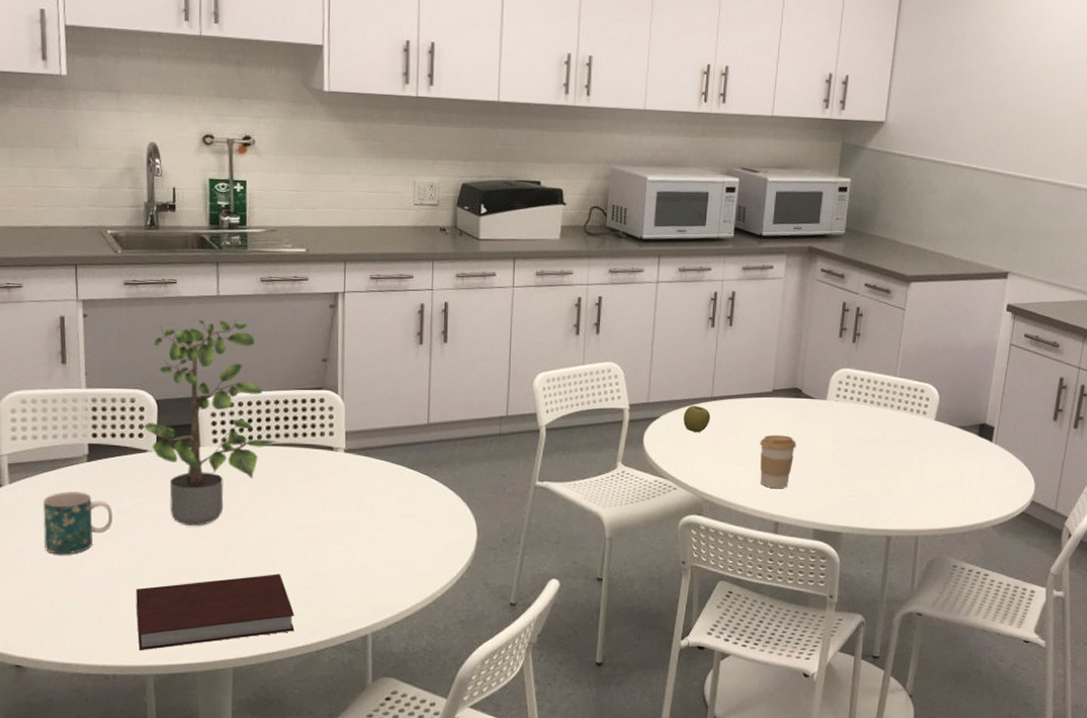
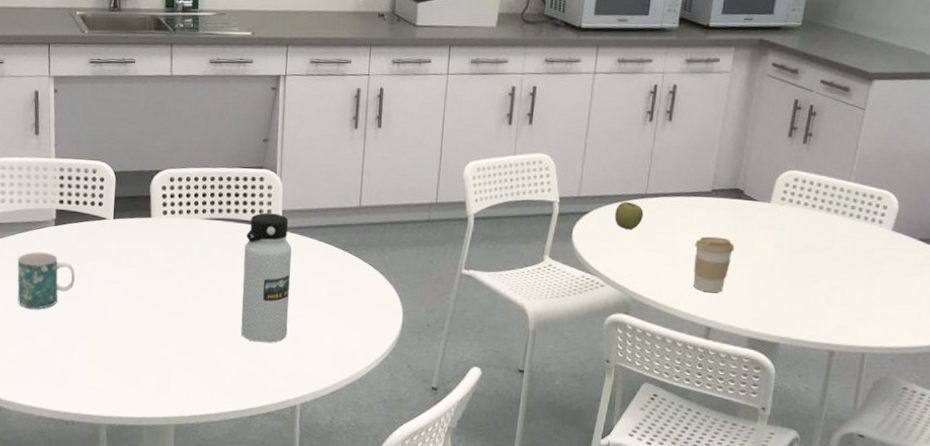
notebook: present [136,574,295,650] -> none [92,341,231,402]
potted plant: present [144,320,279,527] -> none [103,98,222,292]
water bottle: none [304,435,357,572] -> present [241,212,292,343]

